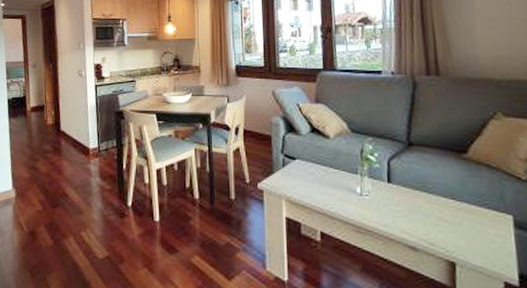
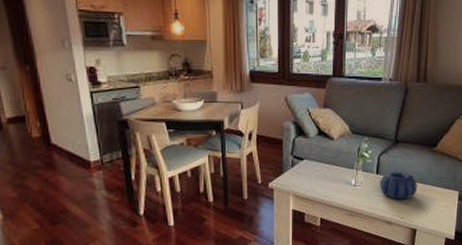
decorative bowl: none [393,181,449,220] -> present [380,171,418,200]

